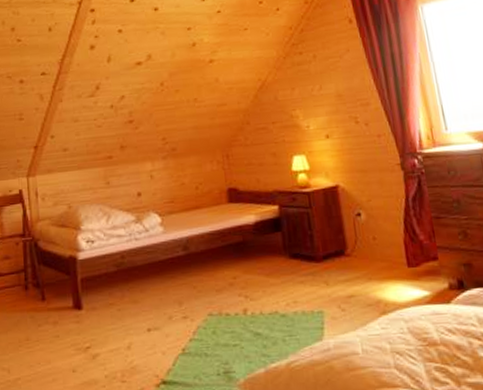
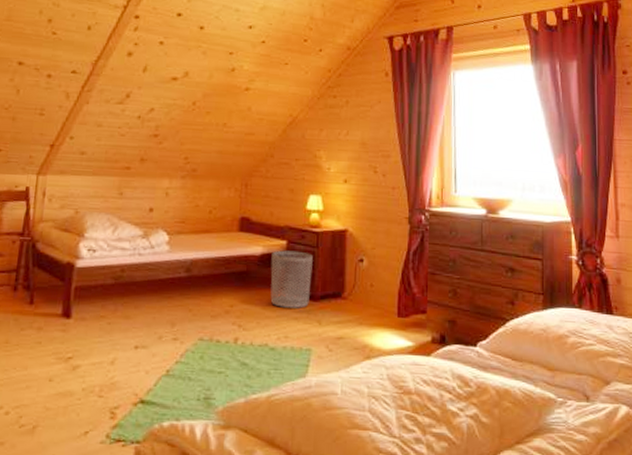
waste bin: none [265,214,313,273] -> present [270,250,313,308]

